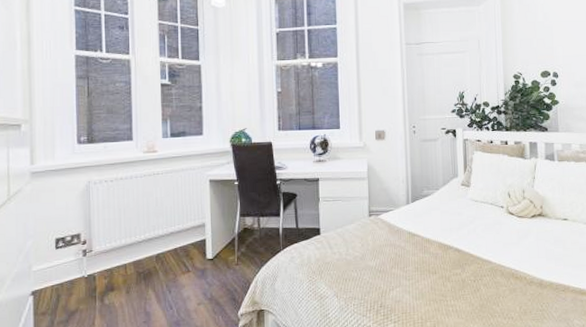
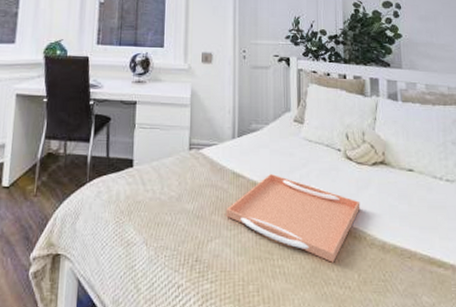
serving tray: none [405,231,521,299] -> present [226,174,361,262]

